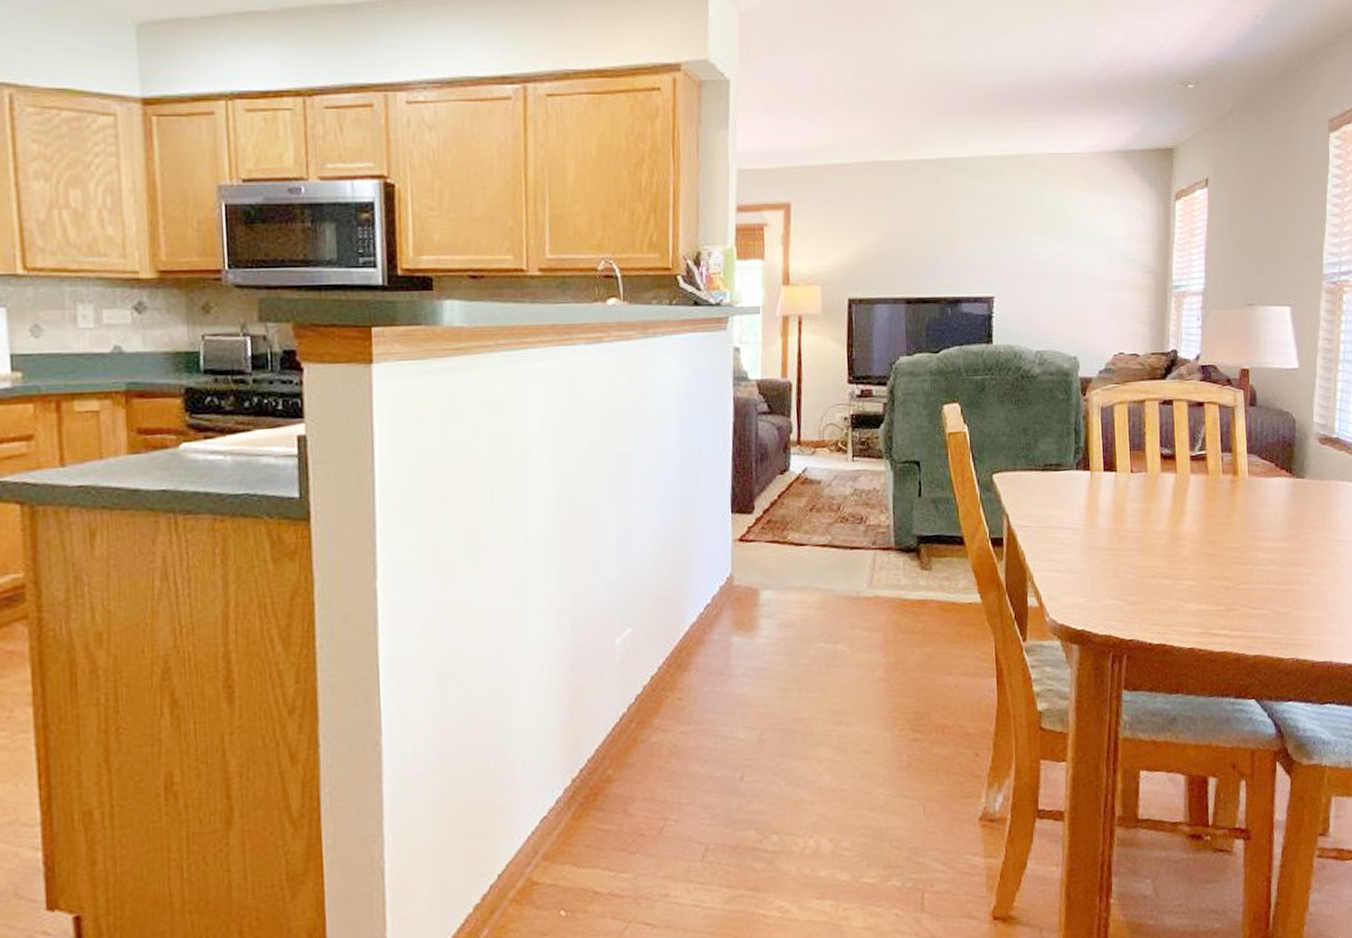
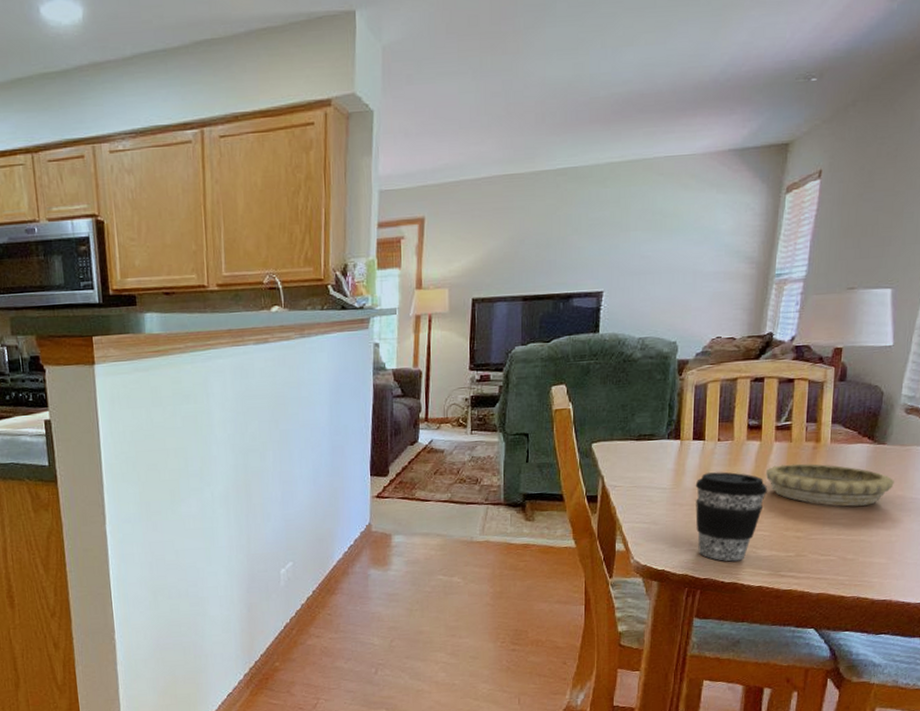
coffee cup: none [1110,509,1189,618] -> present [695,472,768,562]
decorative bowl: none [1184,499,1318,550] -> present [765,463,894,506]

